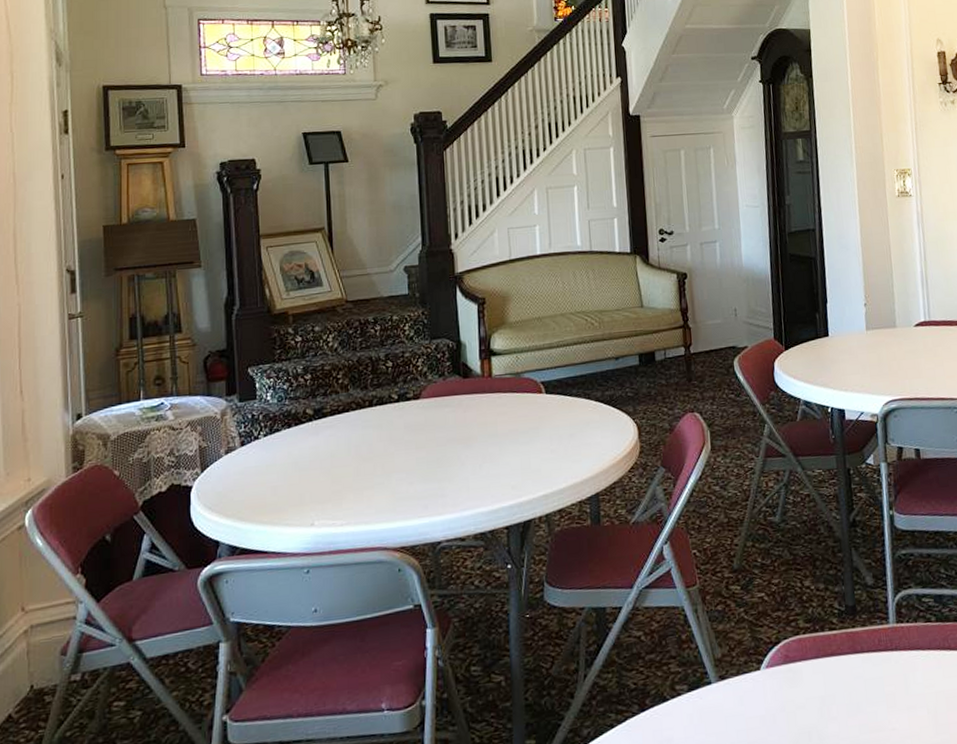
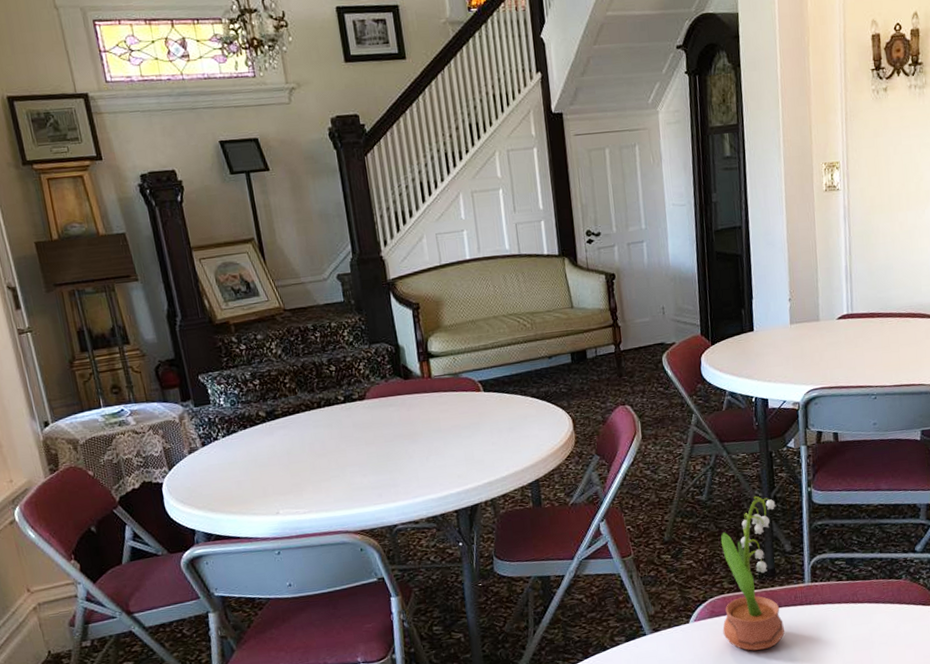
potted flower: none [795,518,868,707] -> present [720,496,785,651]

